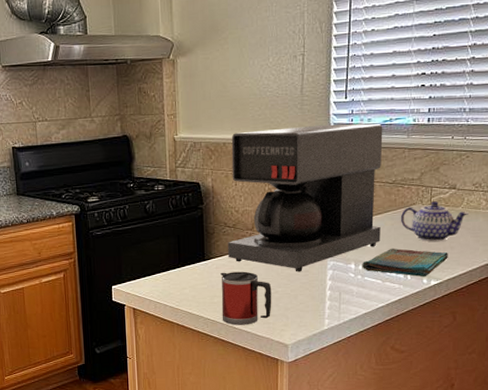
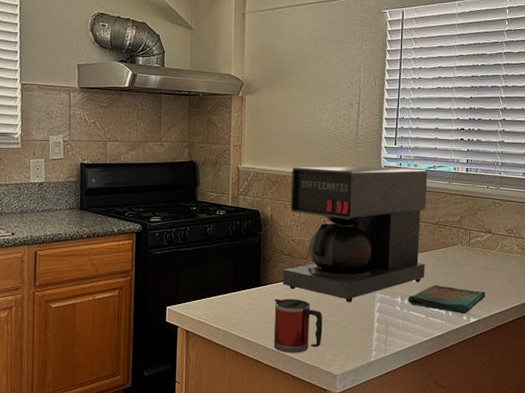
teapot: present [401,201,469,242] -> none [443,243,503,282]

